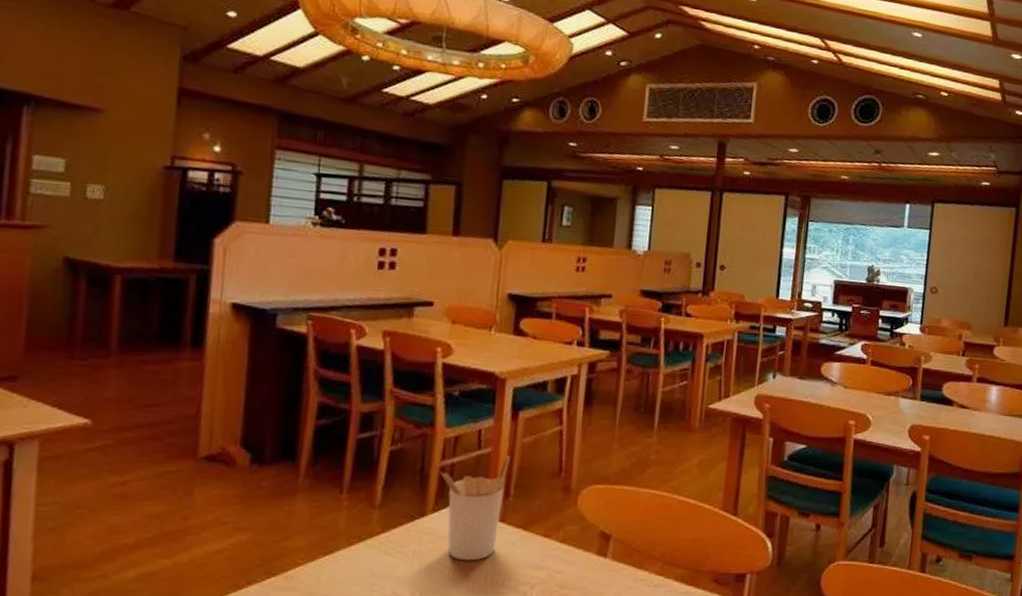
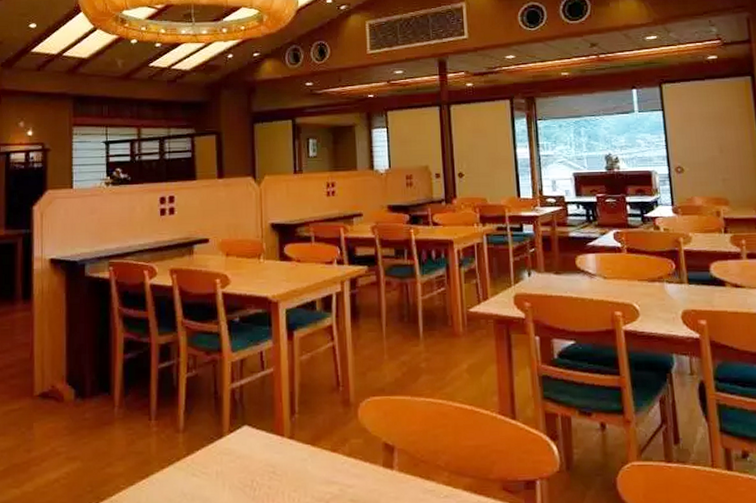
utensil holder: present [441,455,510,561] -> none [232,373,291,479]

